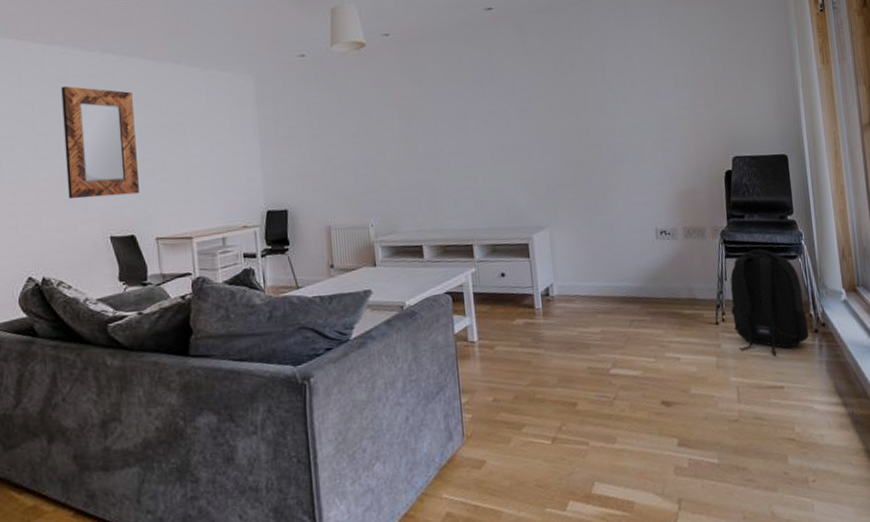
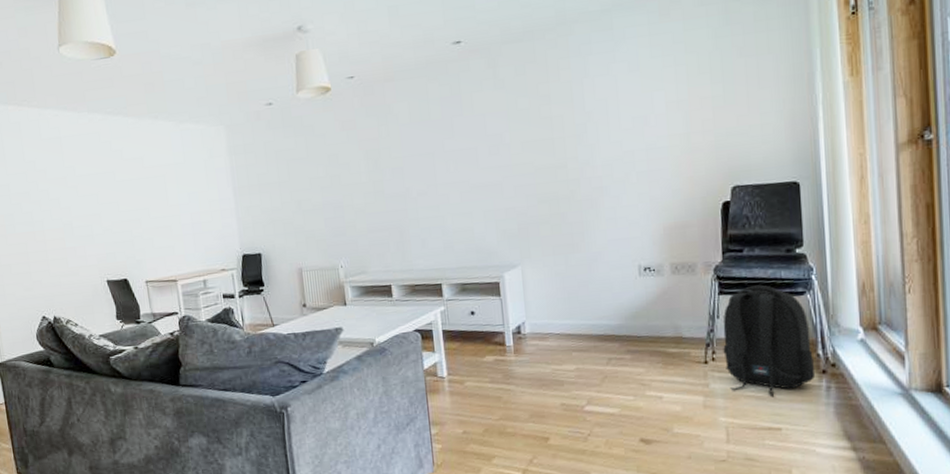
home mirror: present [61,86,139,199] -> none [56,145,129,248]

